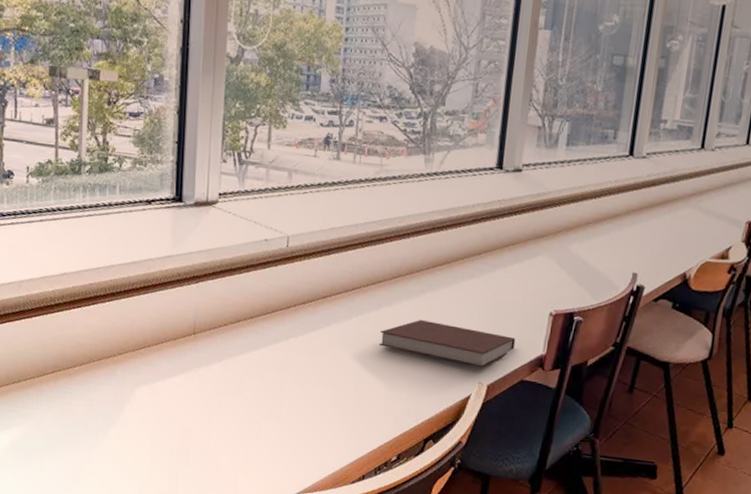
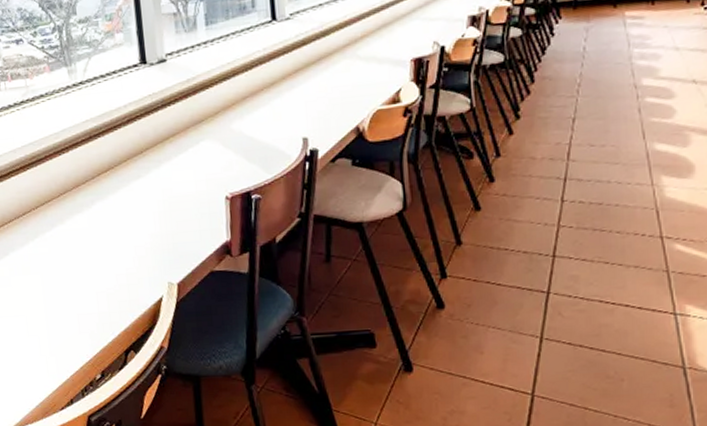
notebook: present [378,320,516,367] -> none [58,229,197,267]

